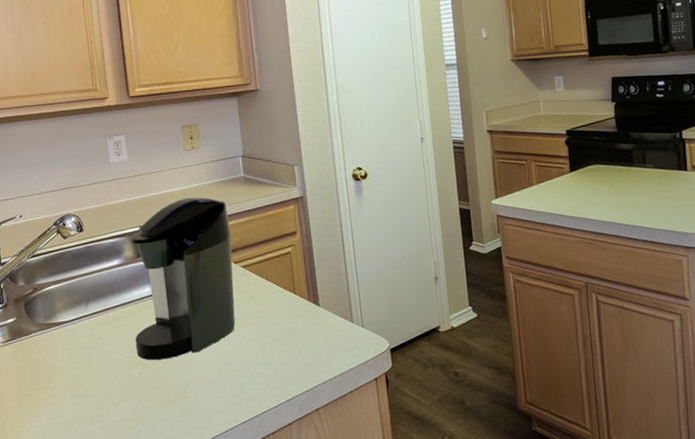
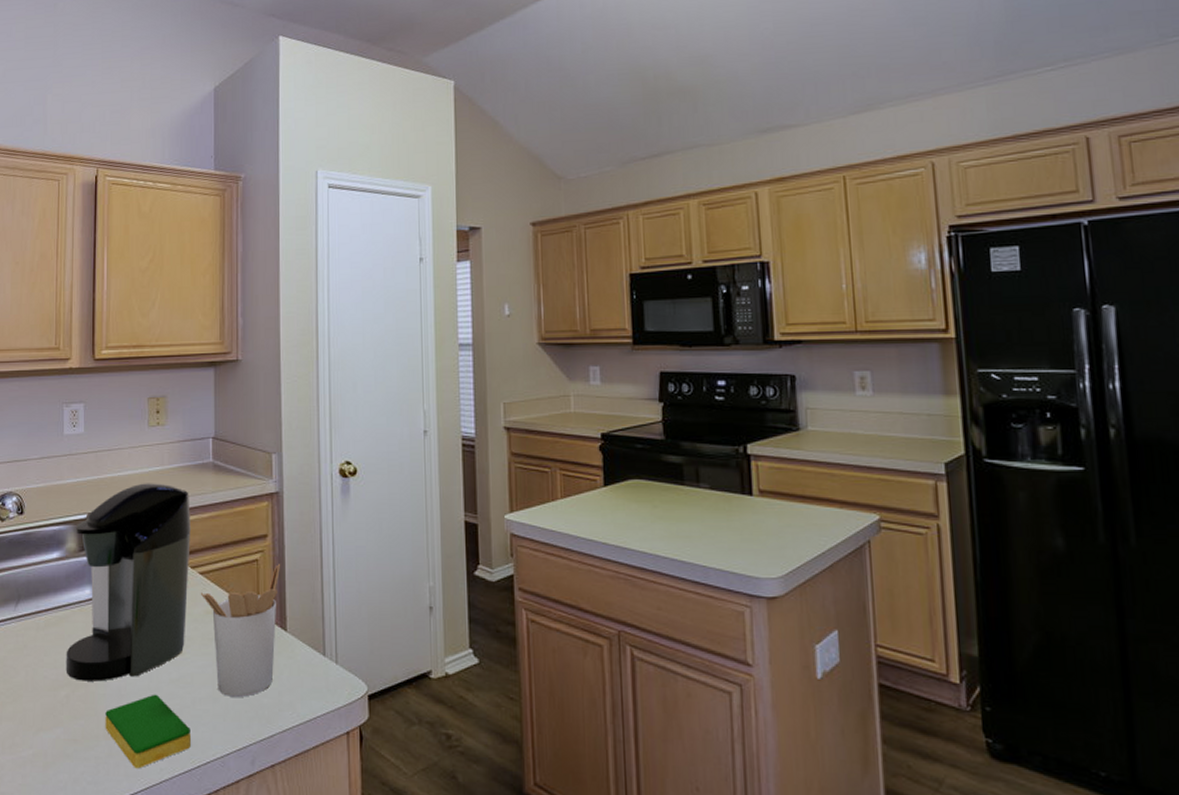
dish sponge: none [174,364,249,423] -> present [105,694,190,769]
utensil holder: none [245,254,312,361] -> present [201,564,281,697]

